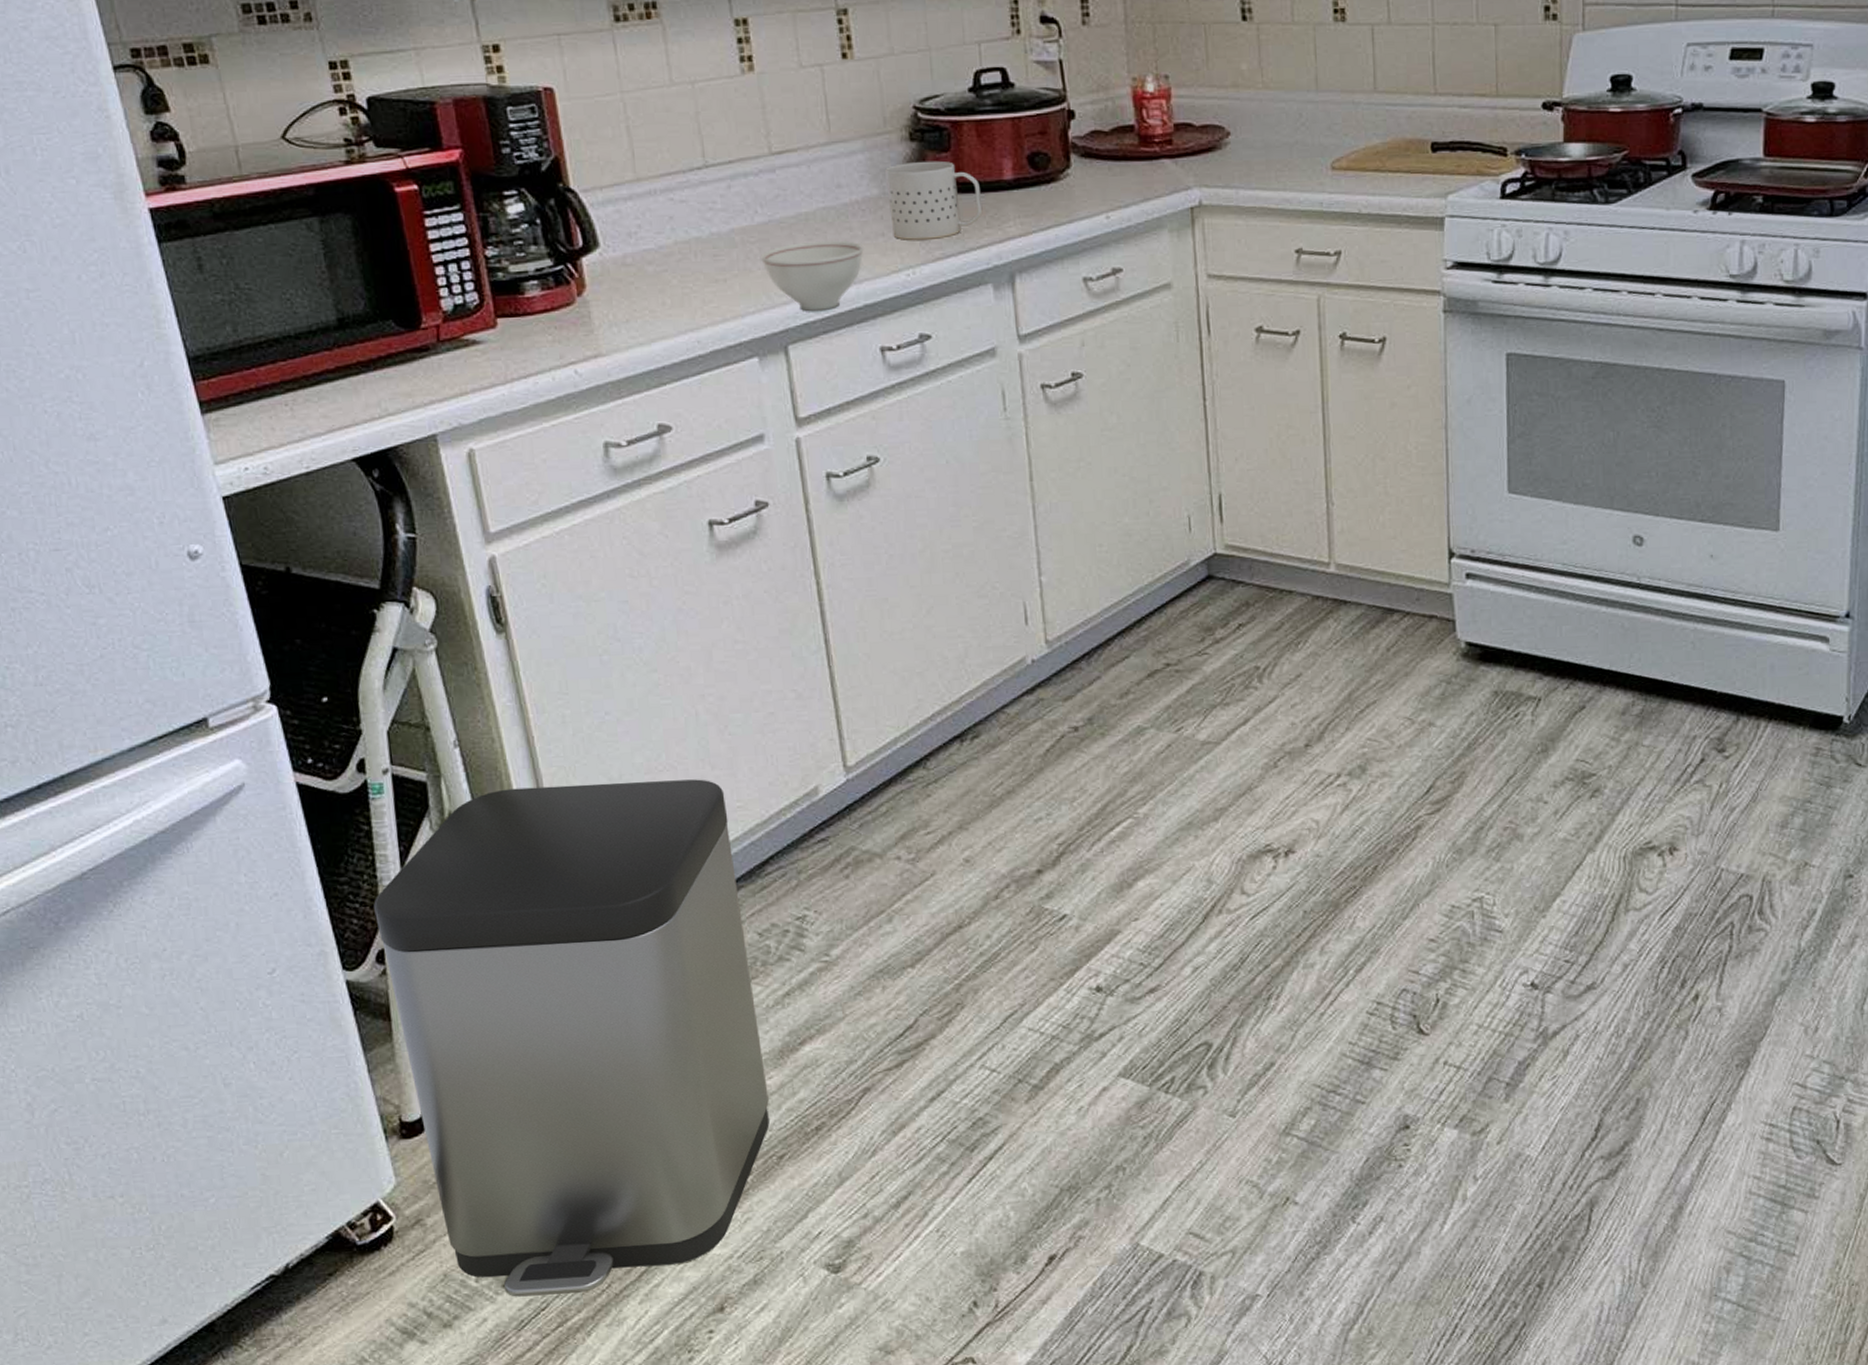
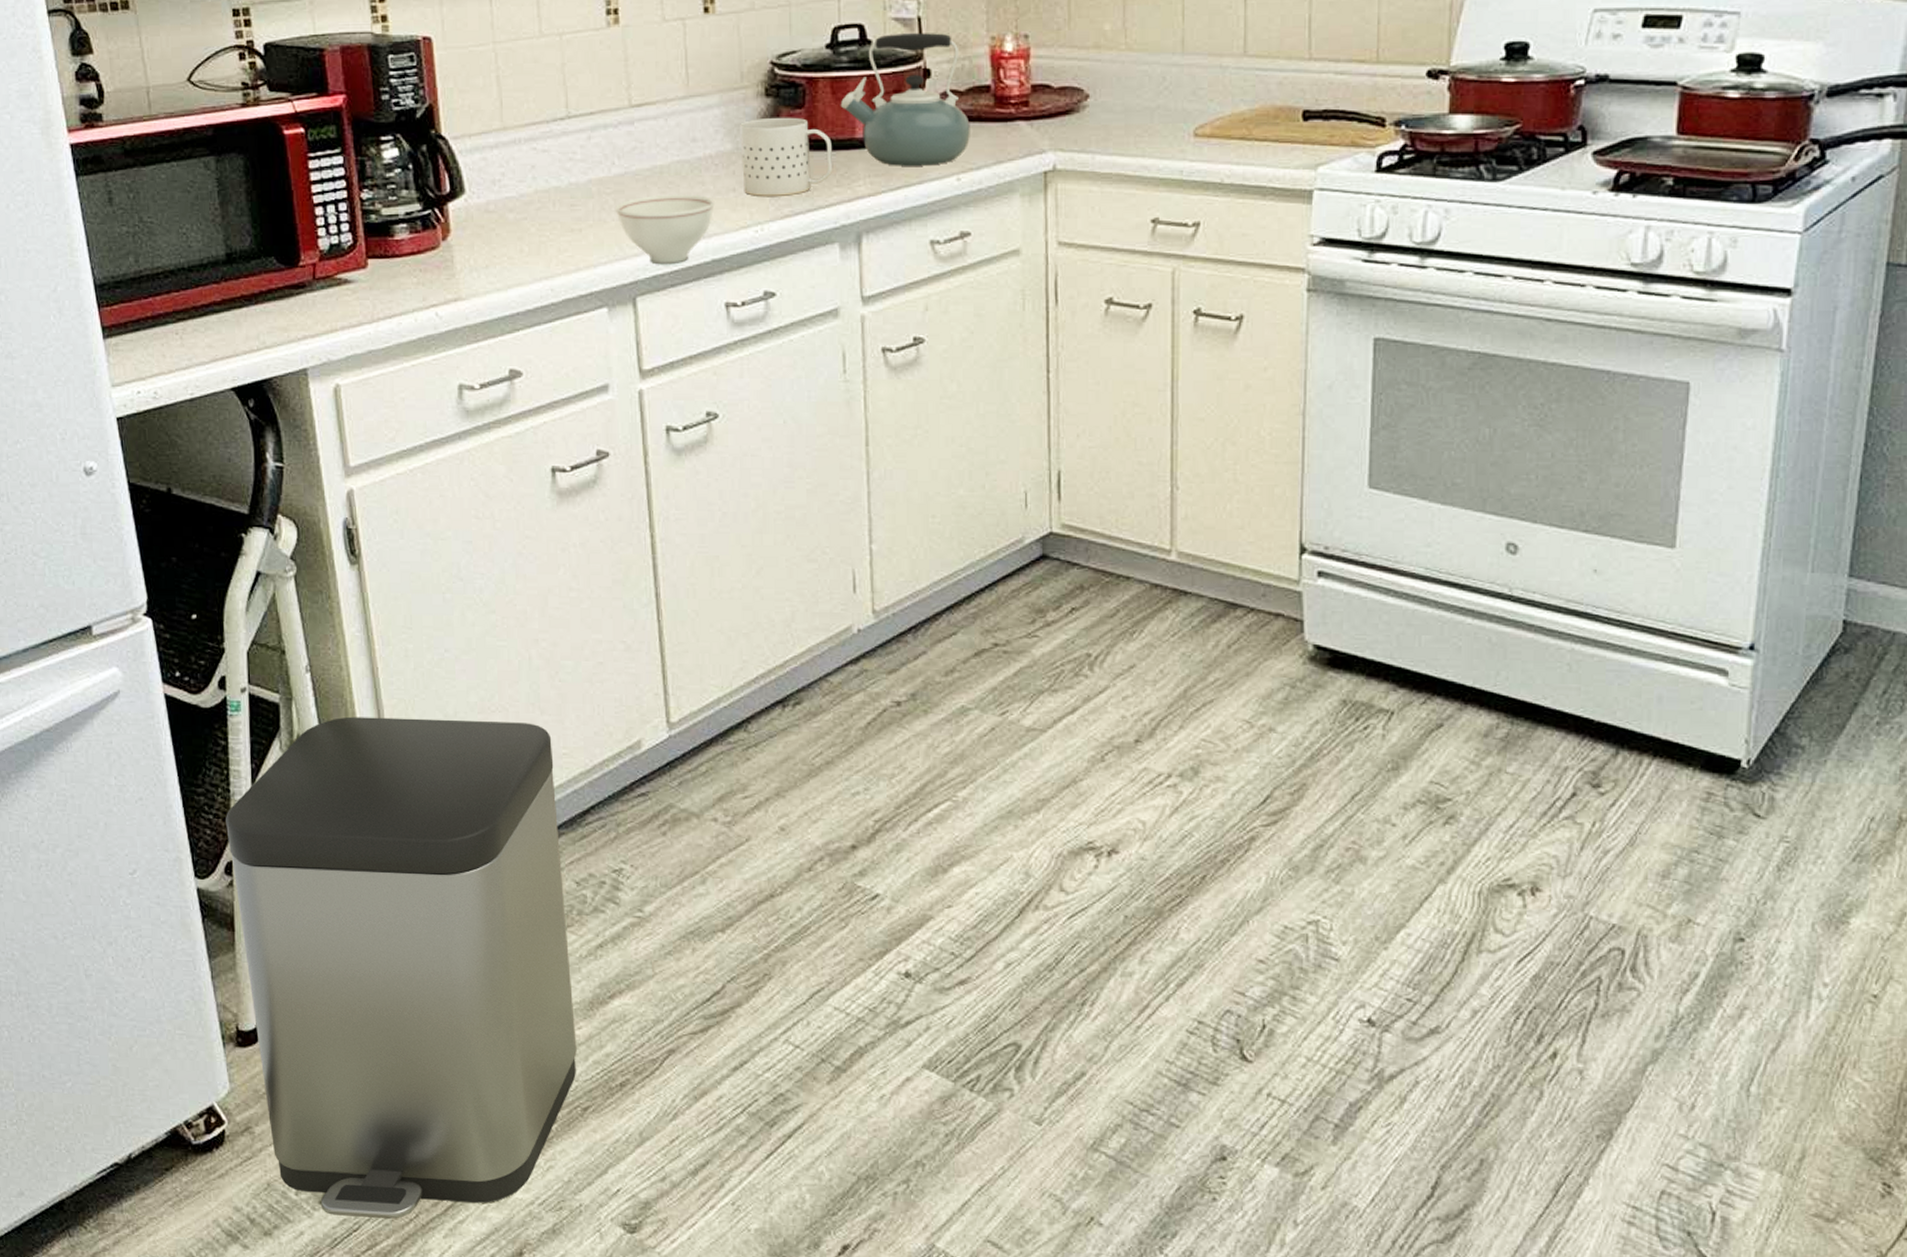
kettle: none [986,75,1117,206] -> present [840,33,970,166]

